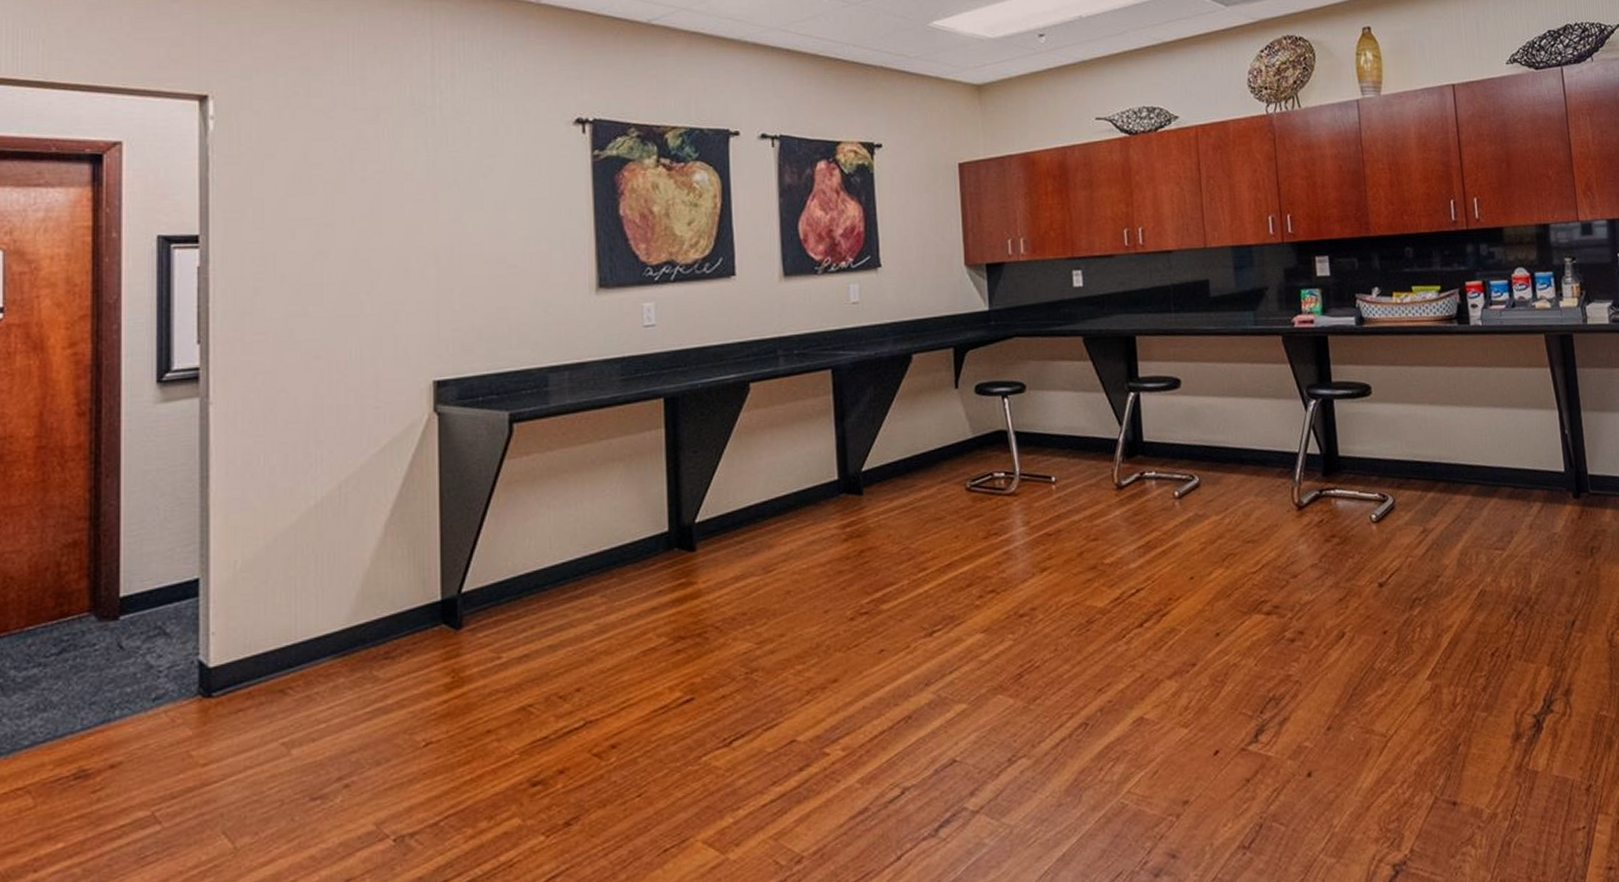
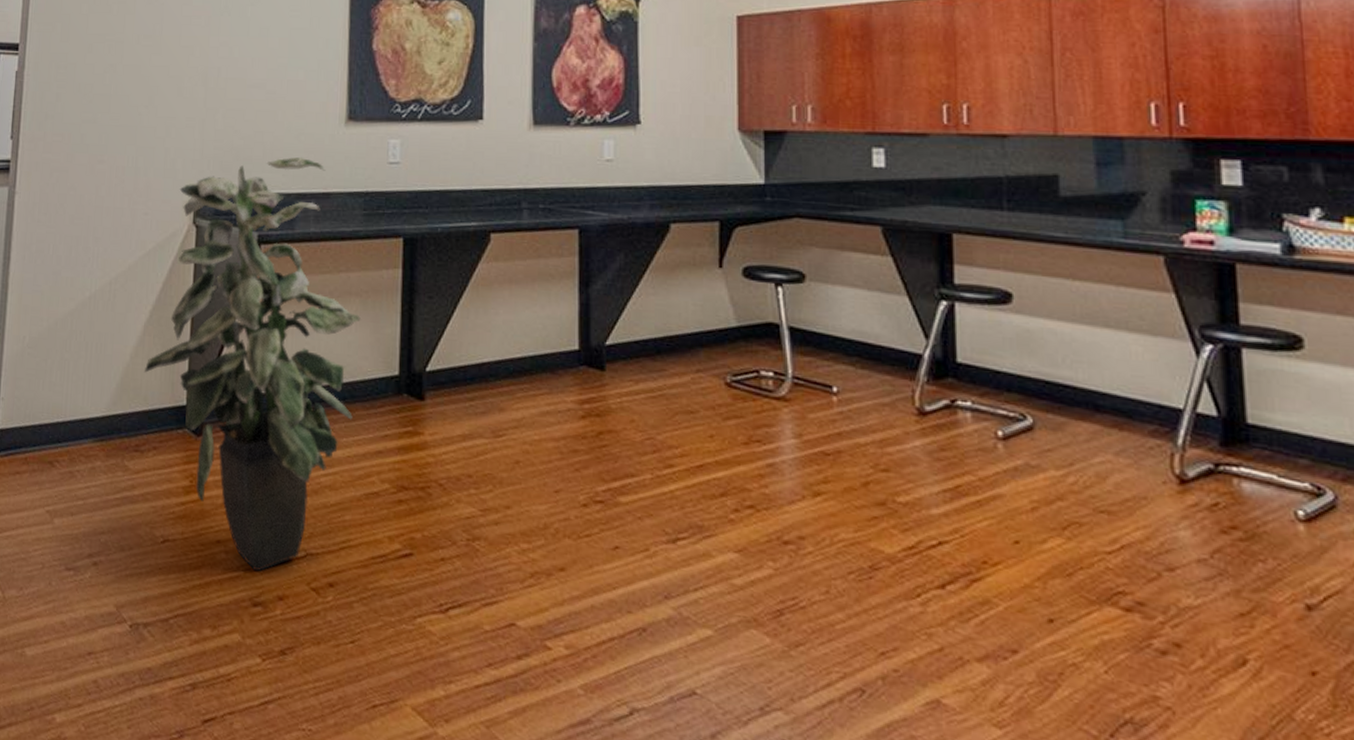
indoor plant: none [388,329,626,752] -> present [143,156,361,572]

